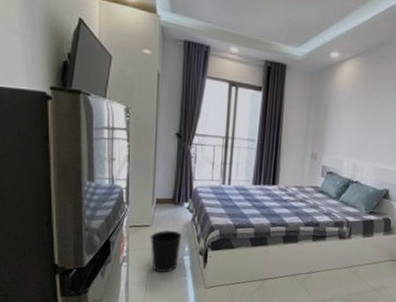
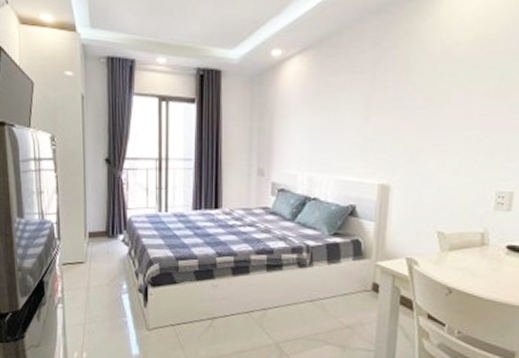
wastebasket: present [150,229,182,273] -> none [84,266,118,314]

